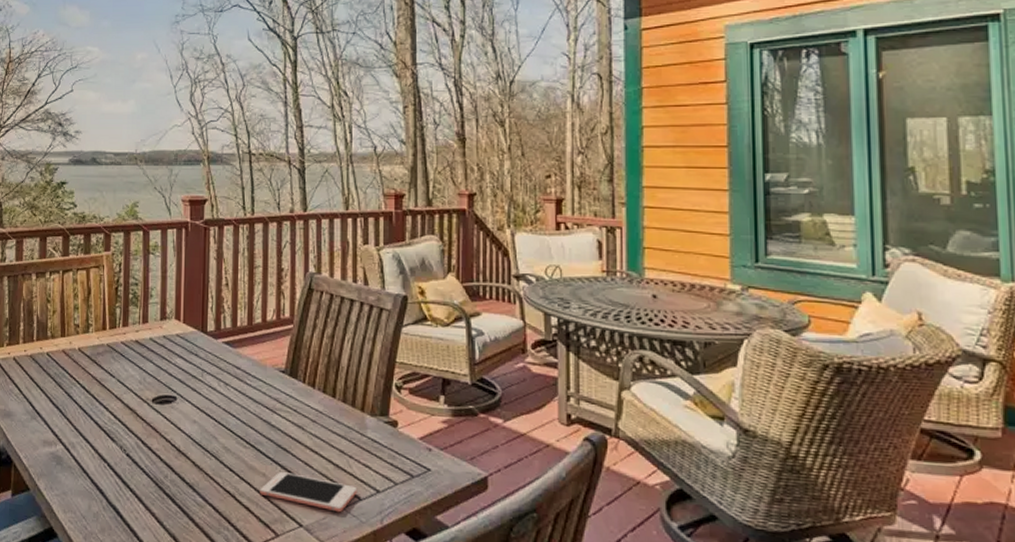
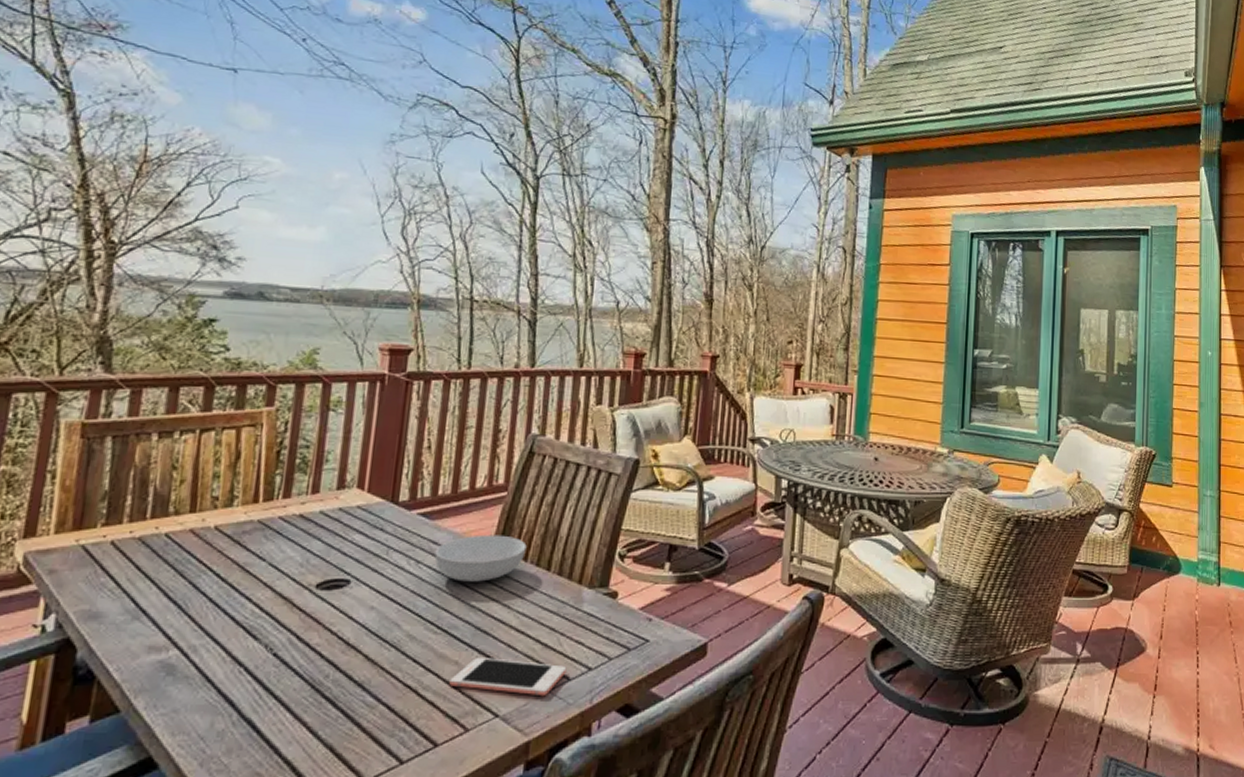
serving bowl: none [239,362,313,405] -> present [434,534,527,582]

